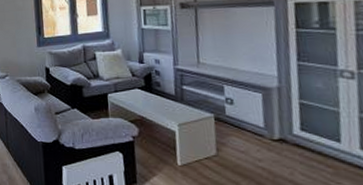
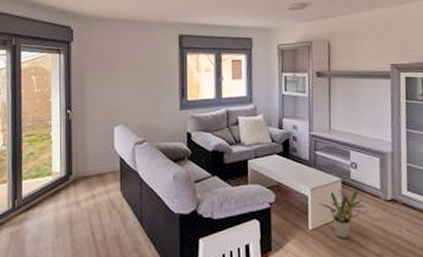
potted plant: none [186,126,245,178] -> present [317,189,365,239]

